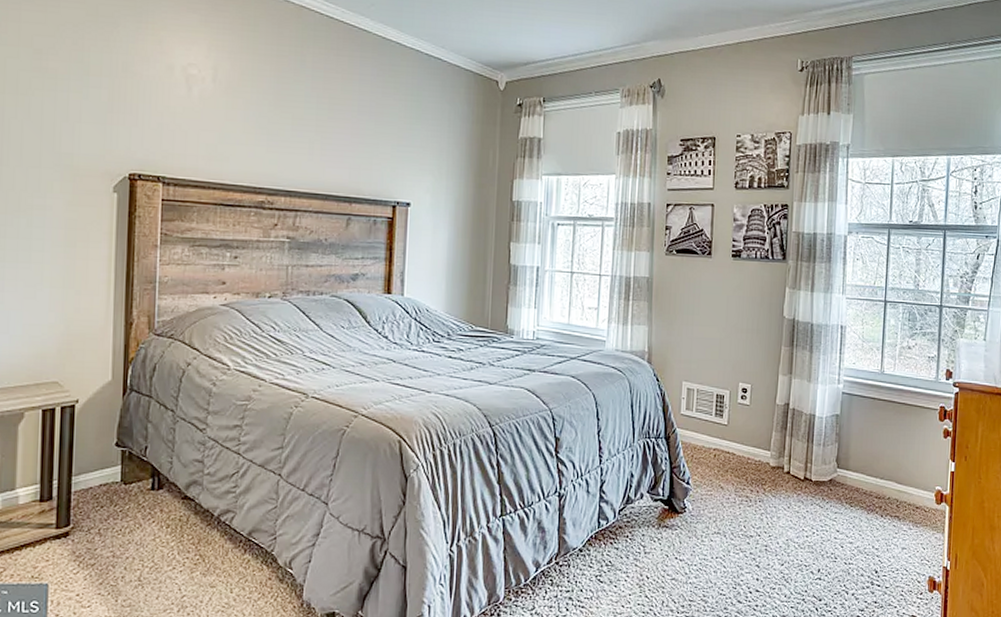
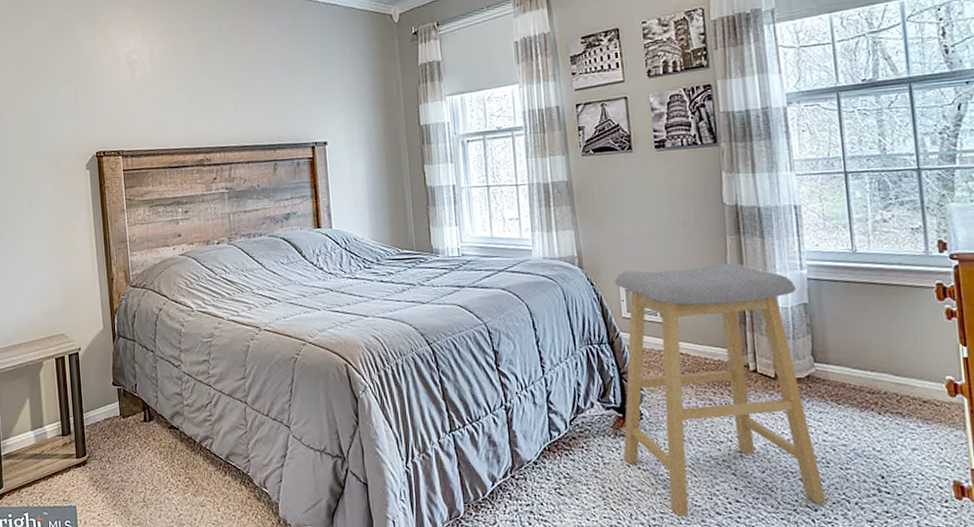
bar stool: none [664,371,832,604] -> present [615,262,826,516]

